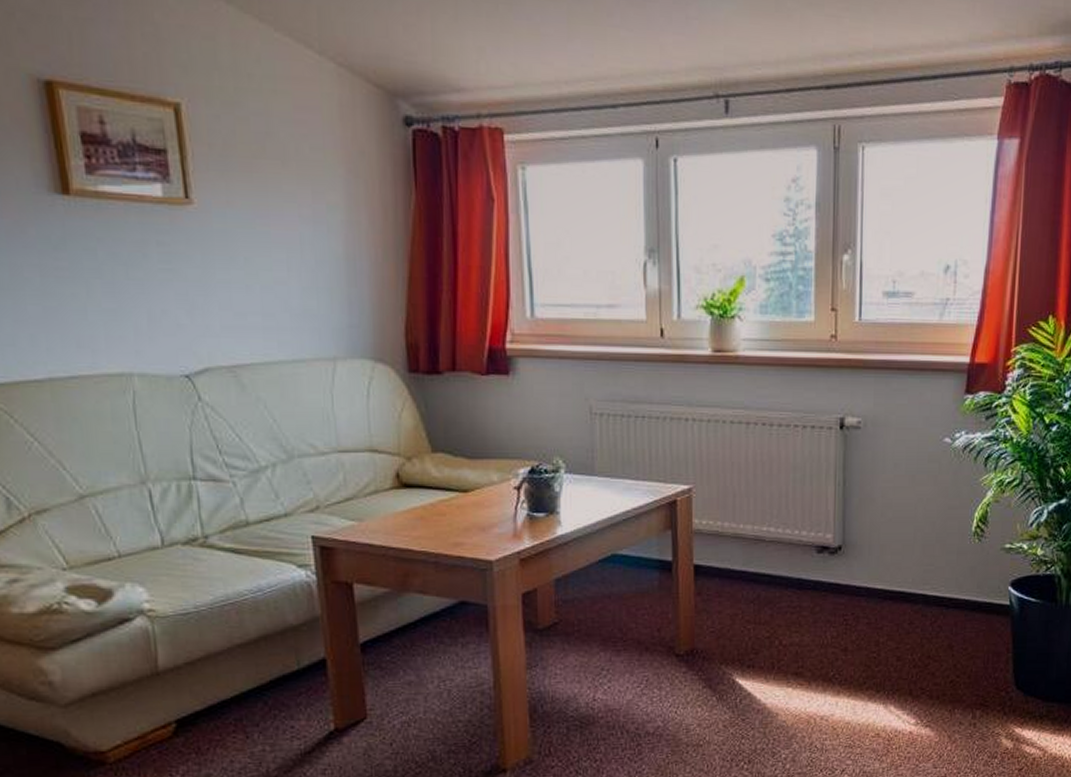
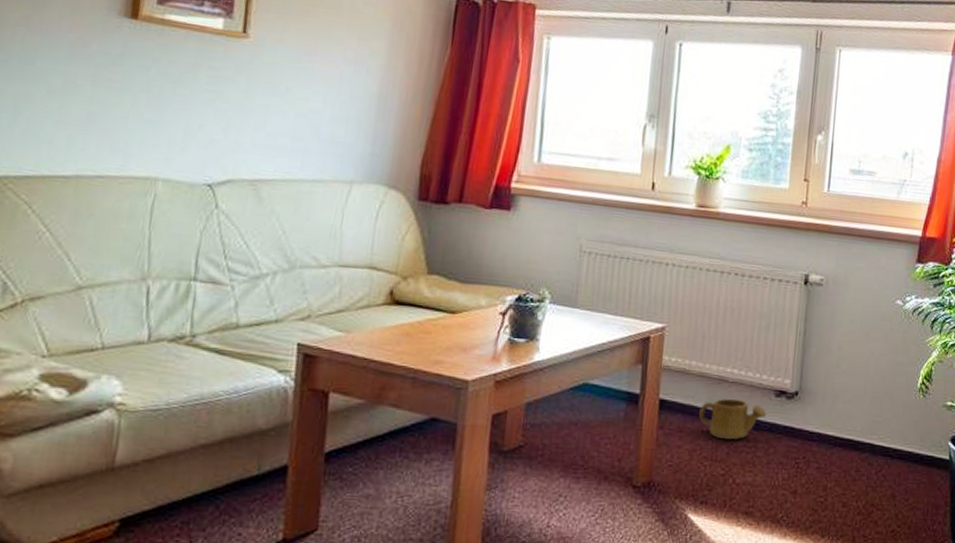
watering can: none [738,558,810,602] -> present [699,398,767,440]

